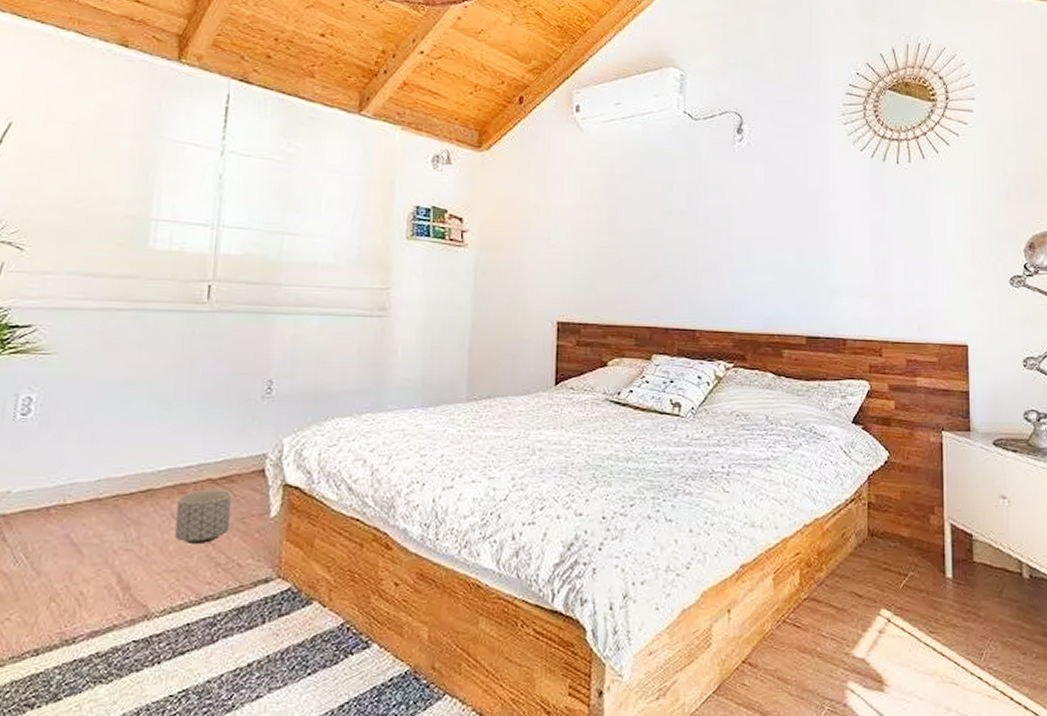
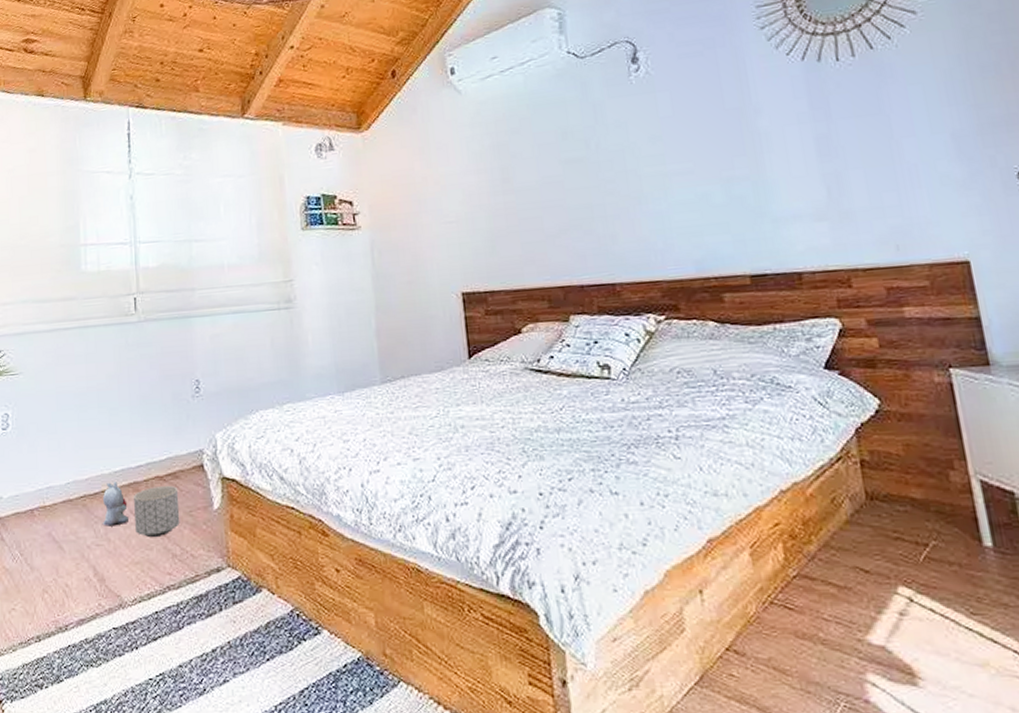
plush toy: none [135,482,170,530] -> present [102,482,128,526]

